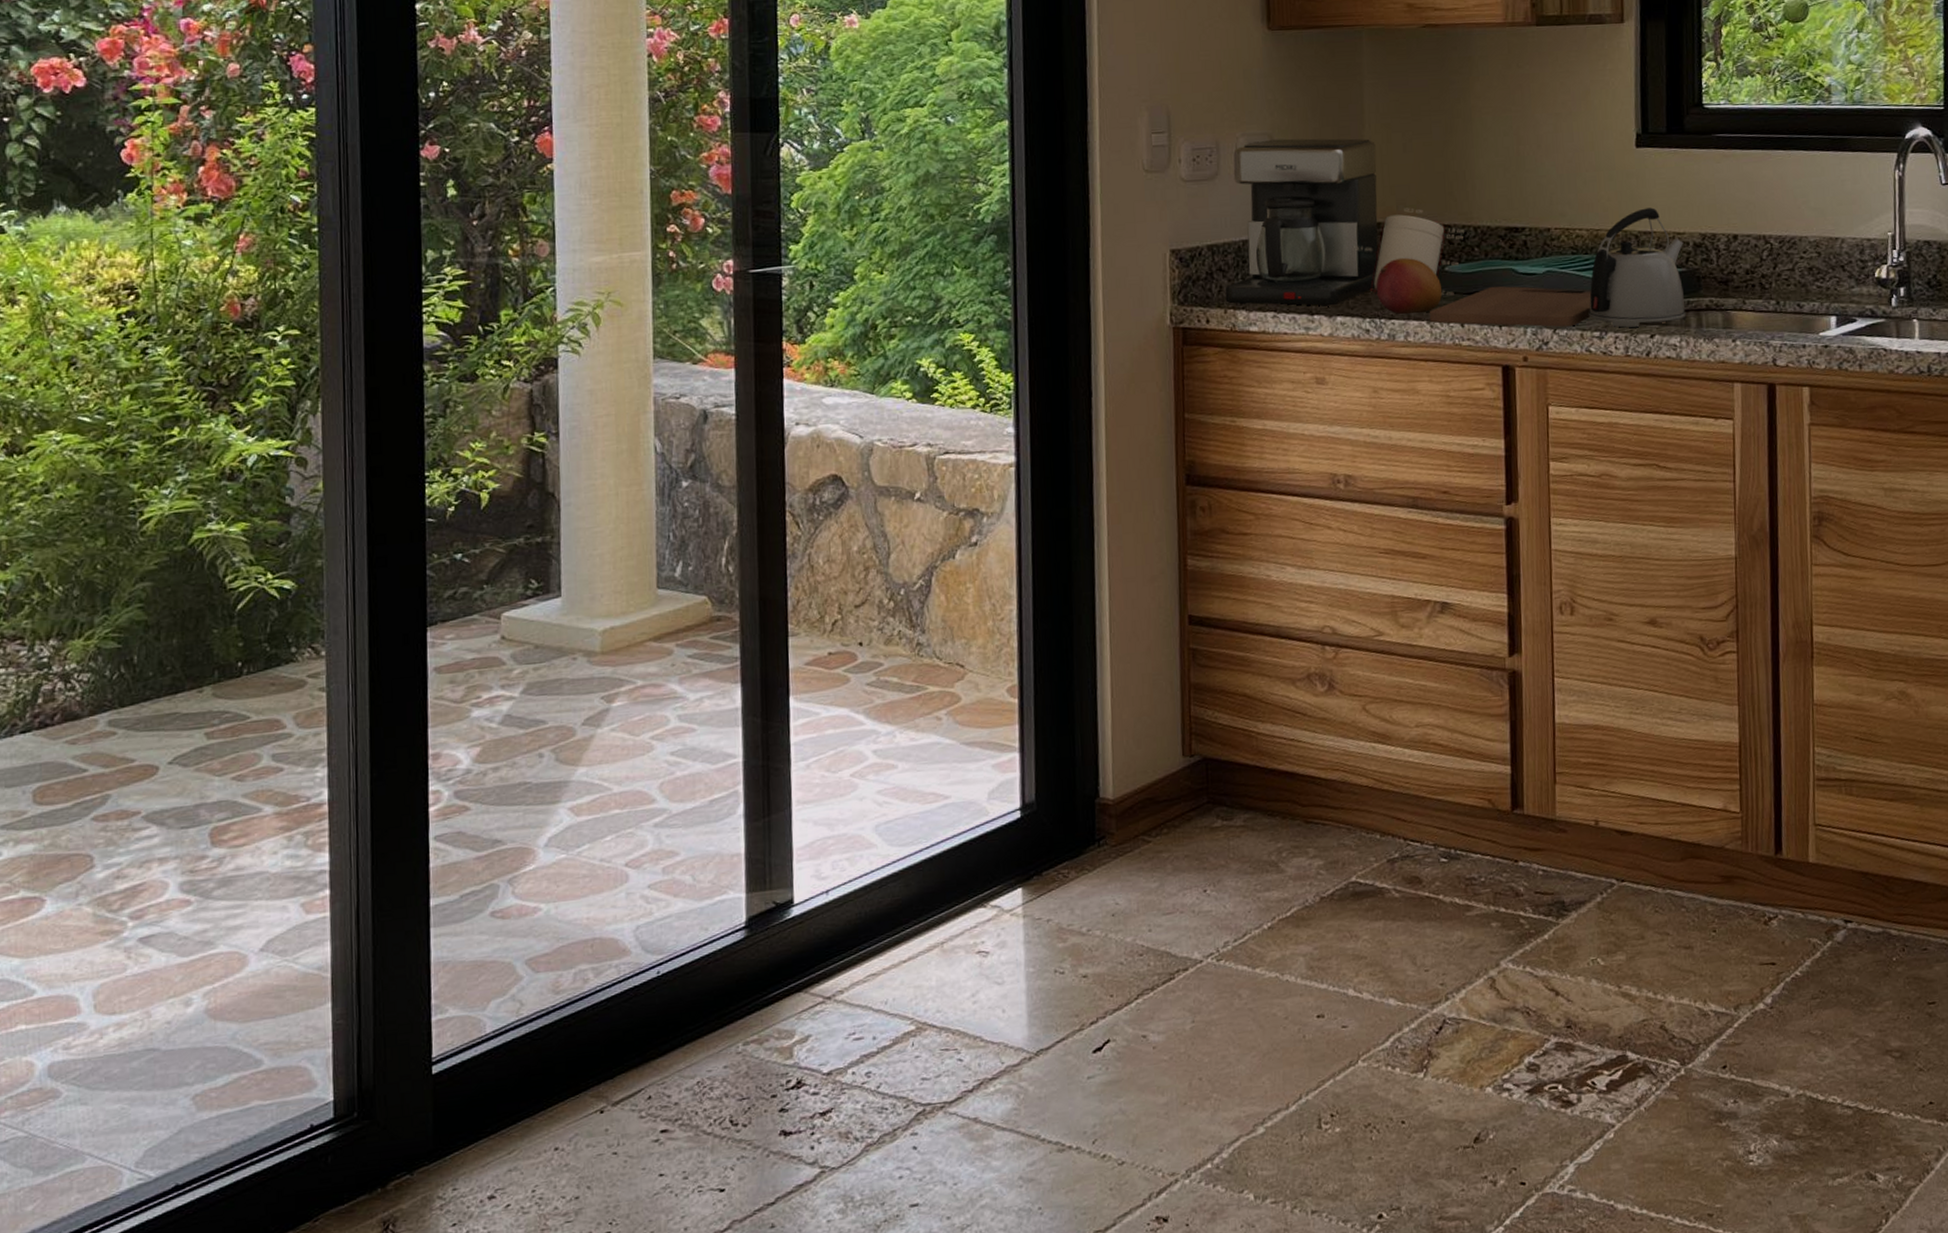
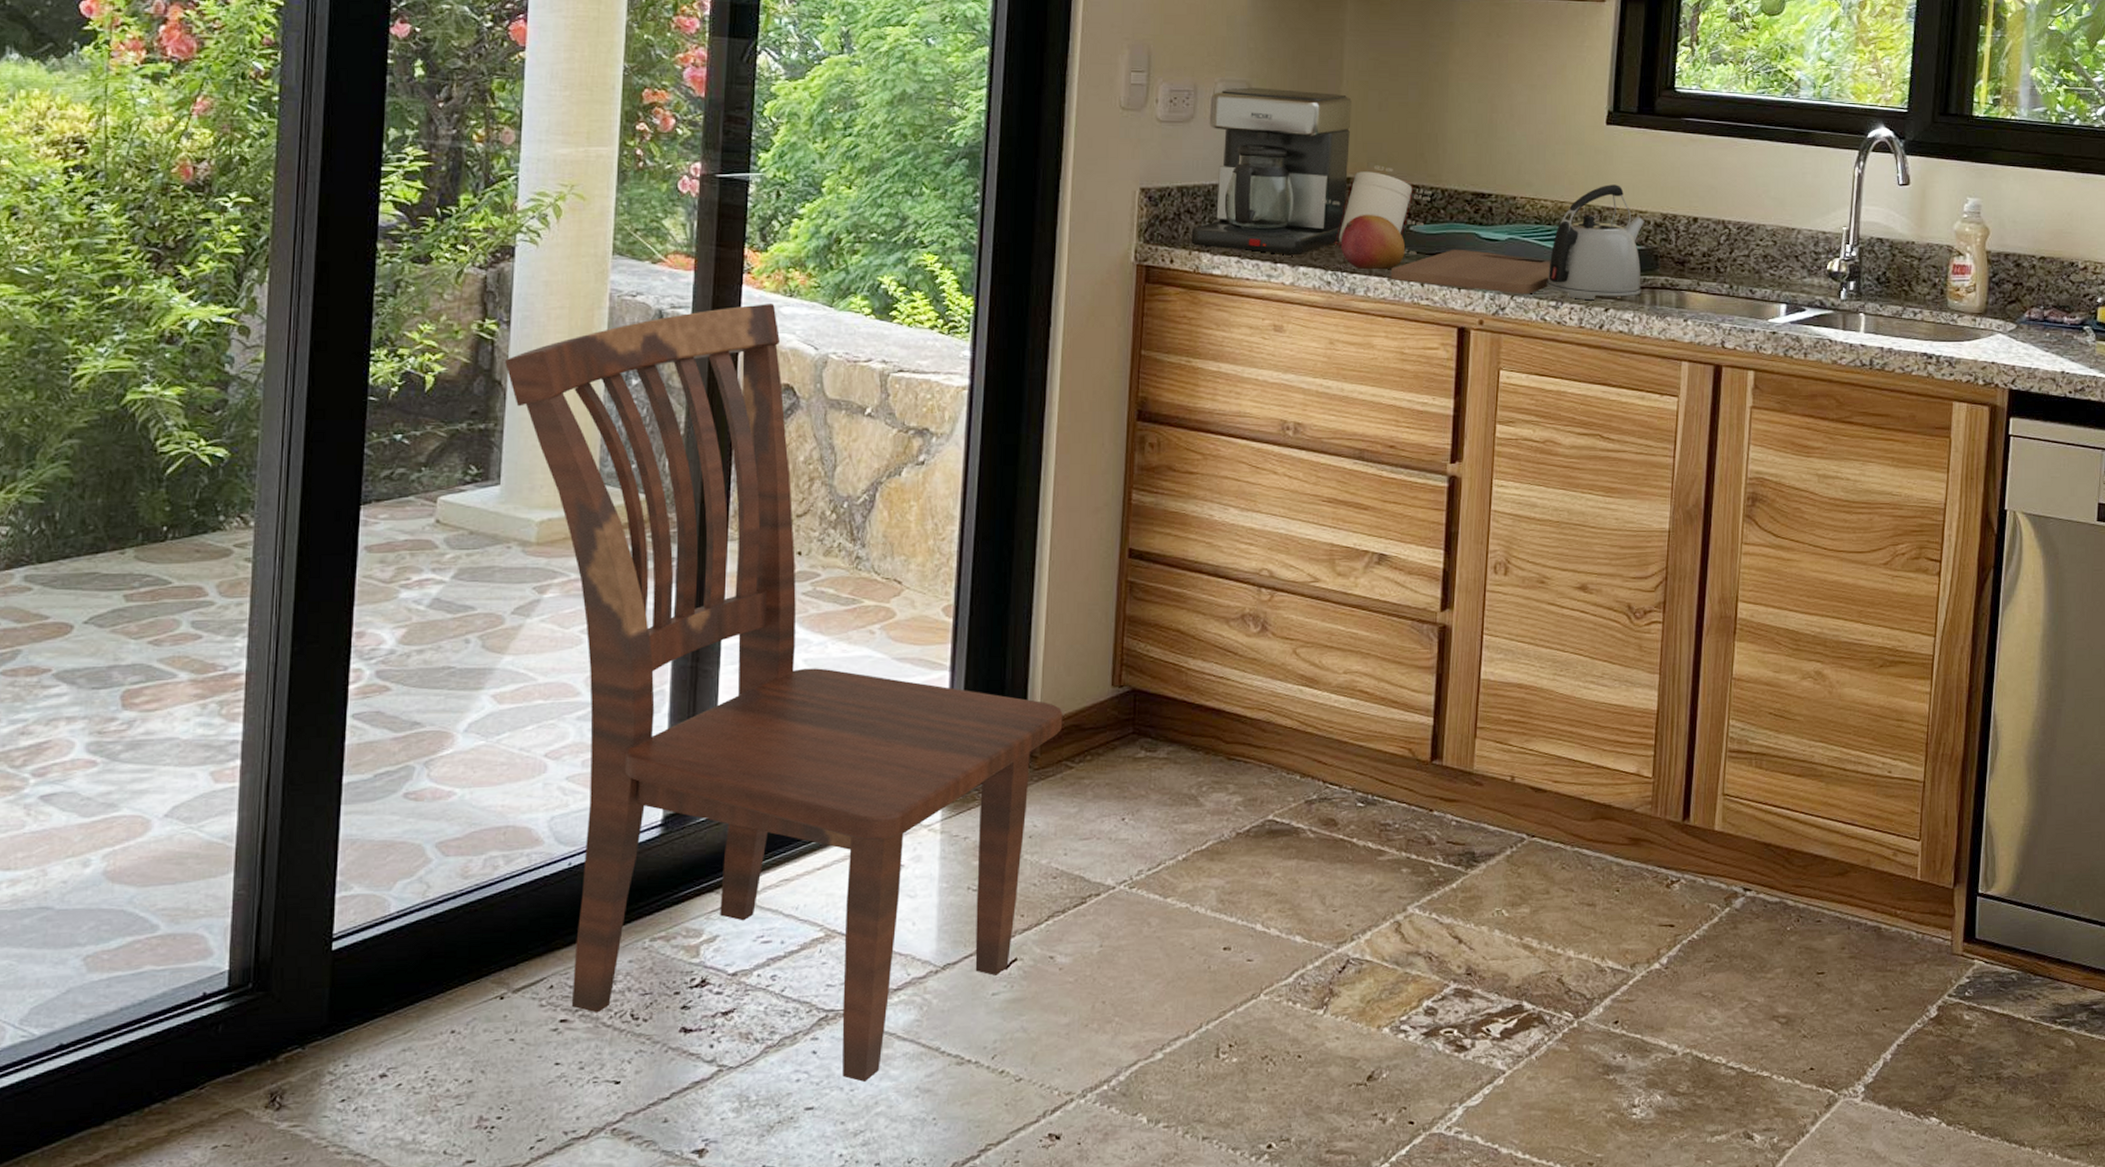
dining chair: none [557,395,1137,1175] -> present [505,304,1063,1082]

